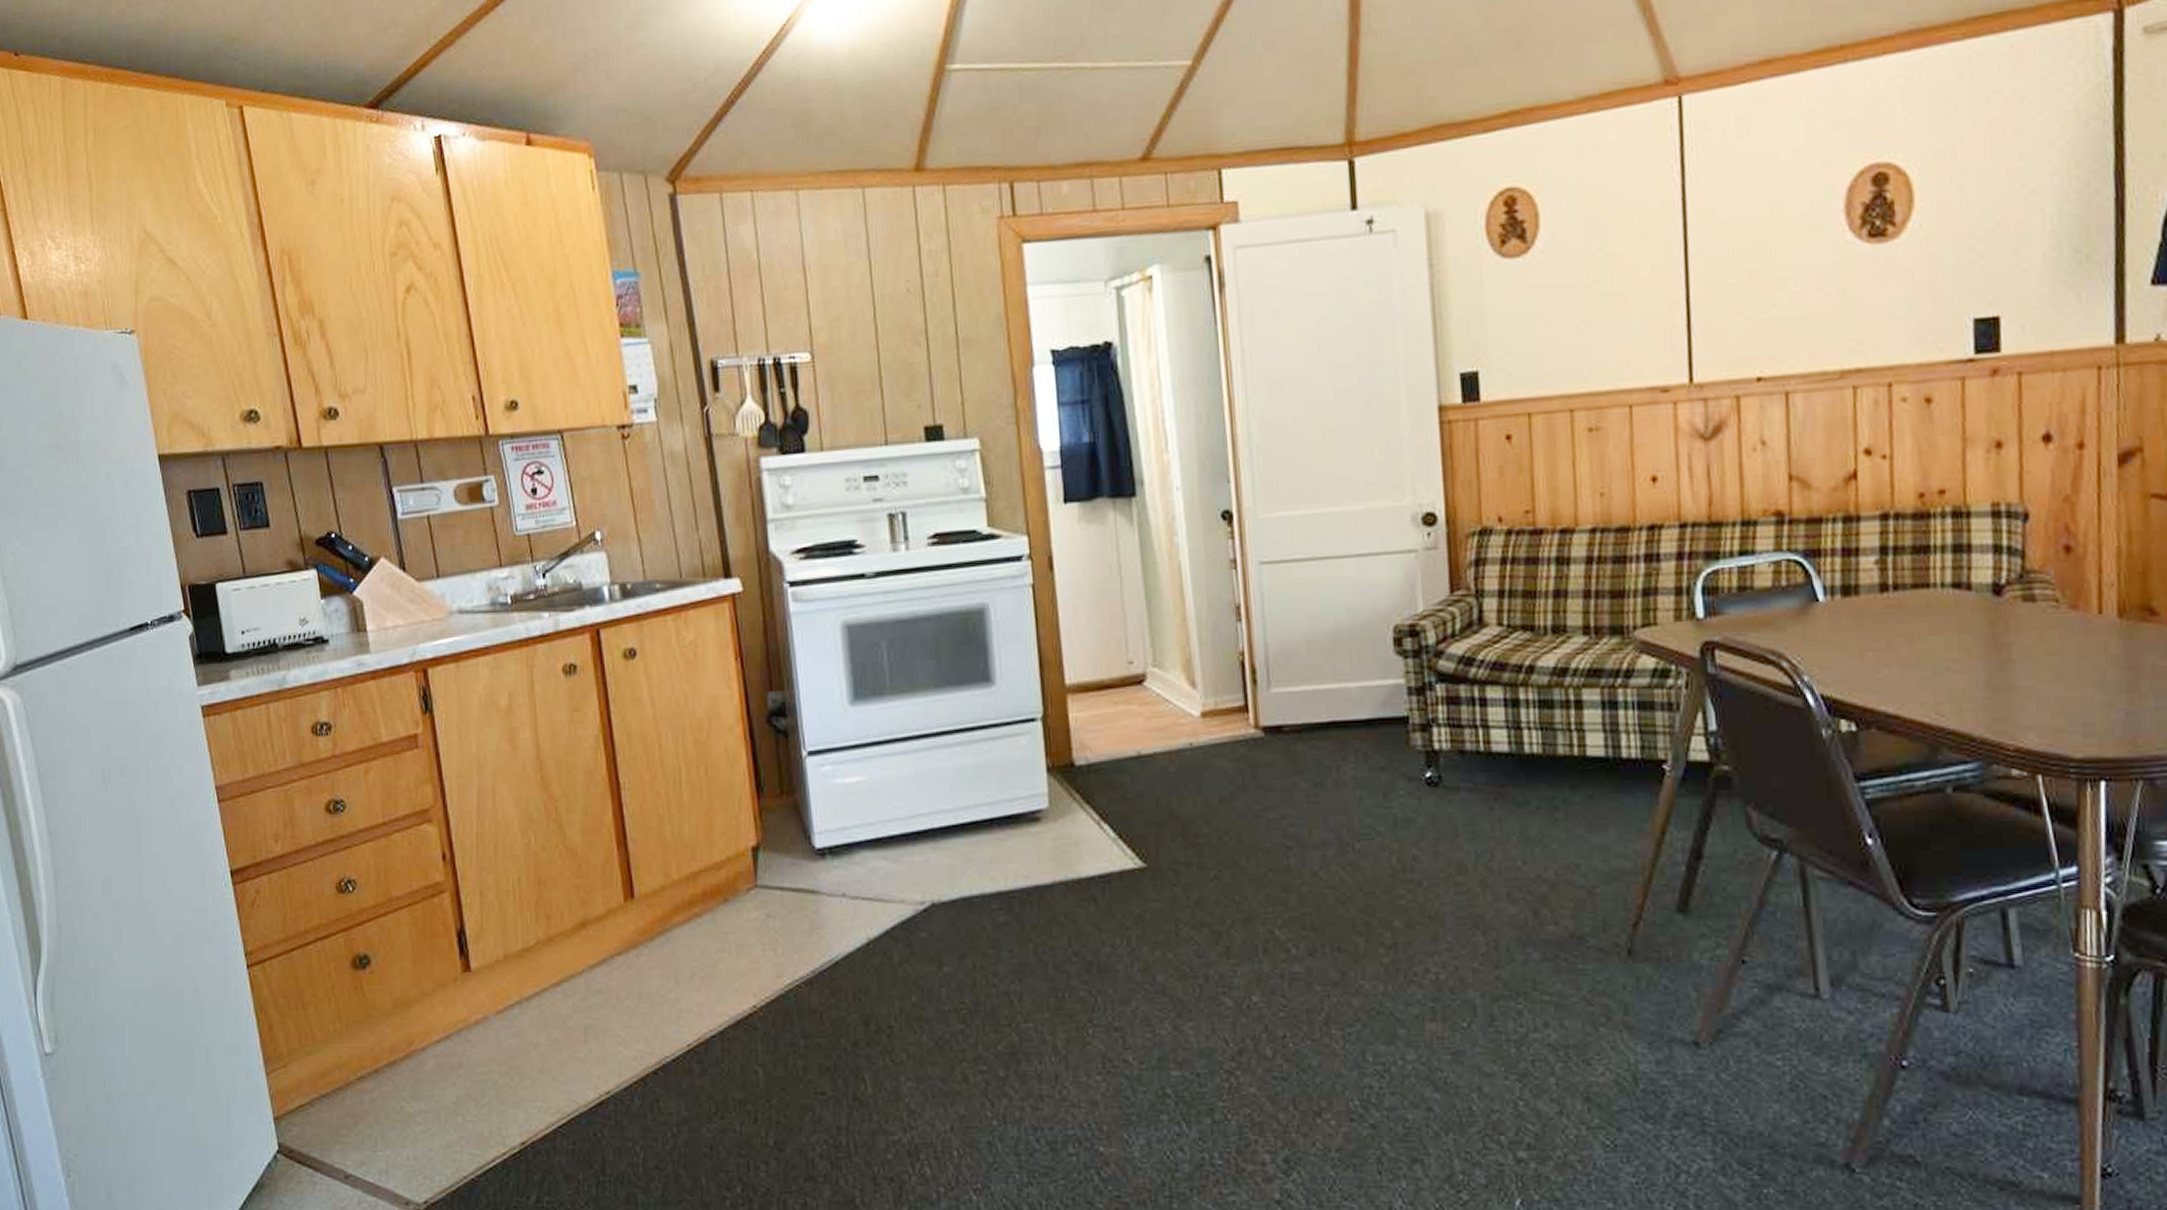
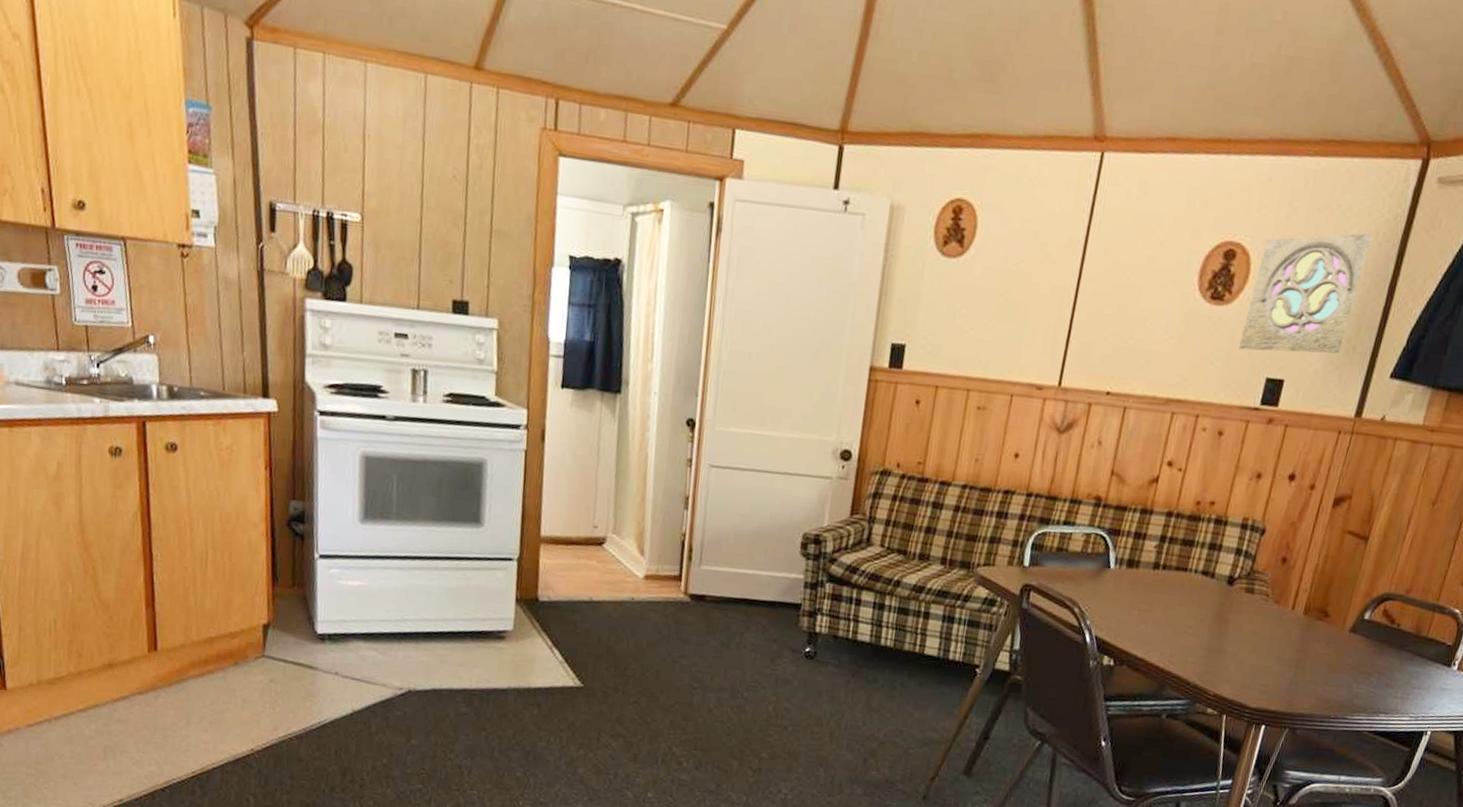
wall ornament: none [1923,112,2072,291] -> present [1238,232,1373,354]

